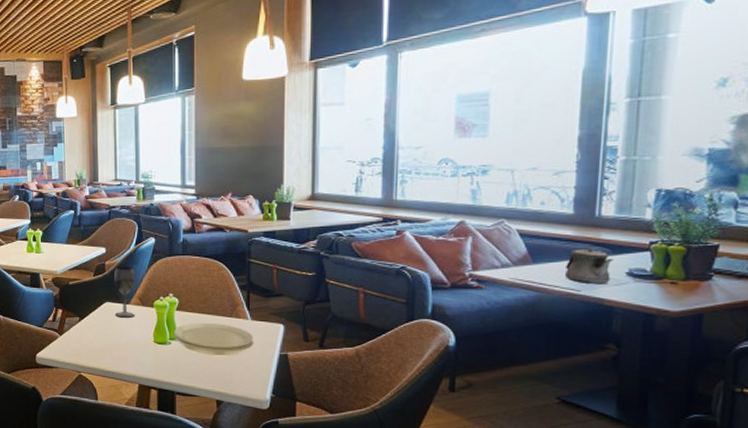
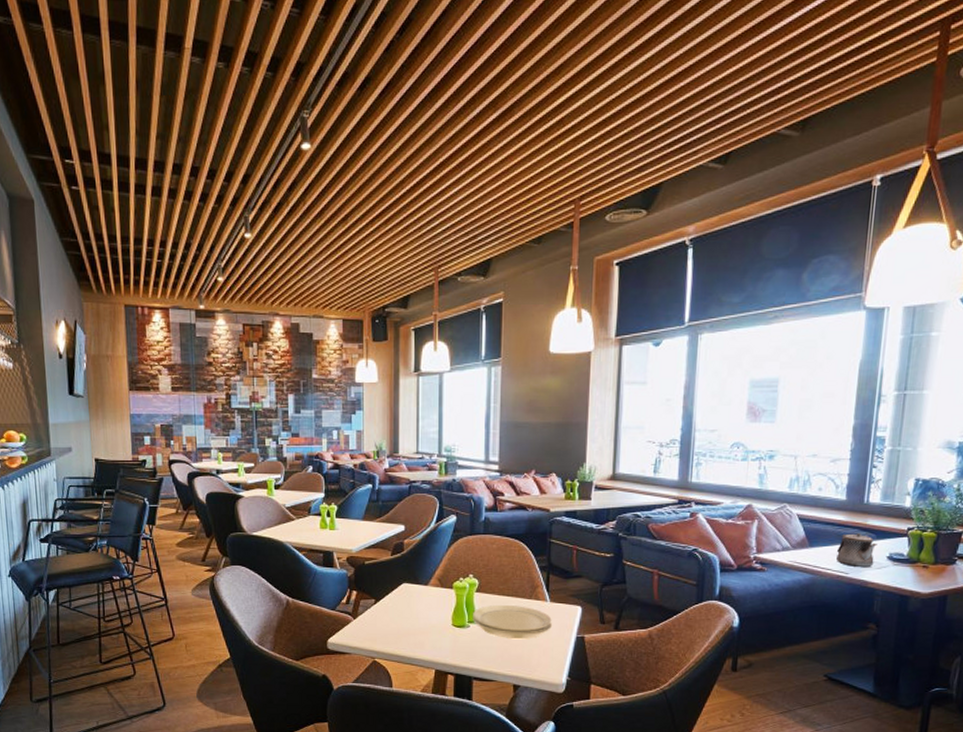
wine glass: present [114,266,135,318] -> none [413,545,434,600]

